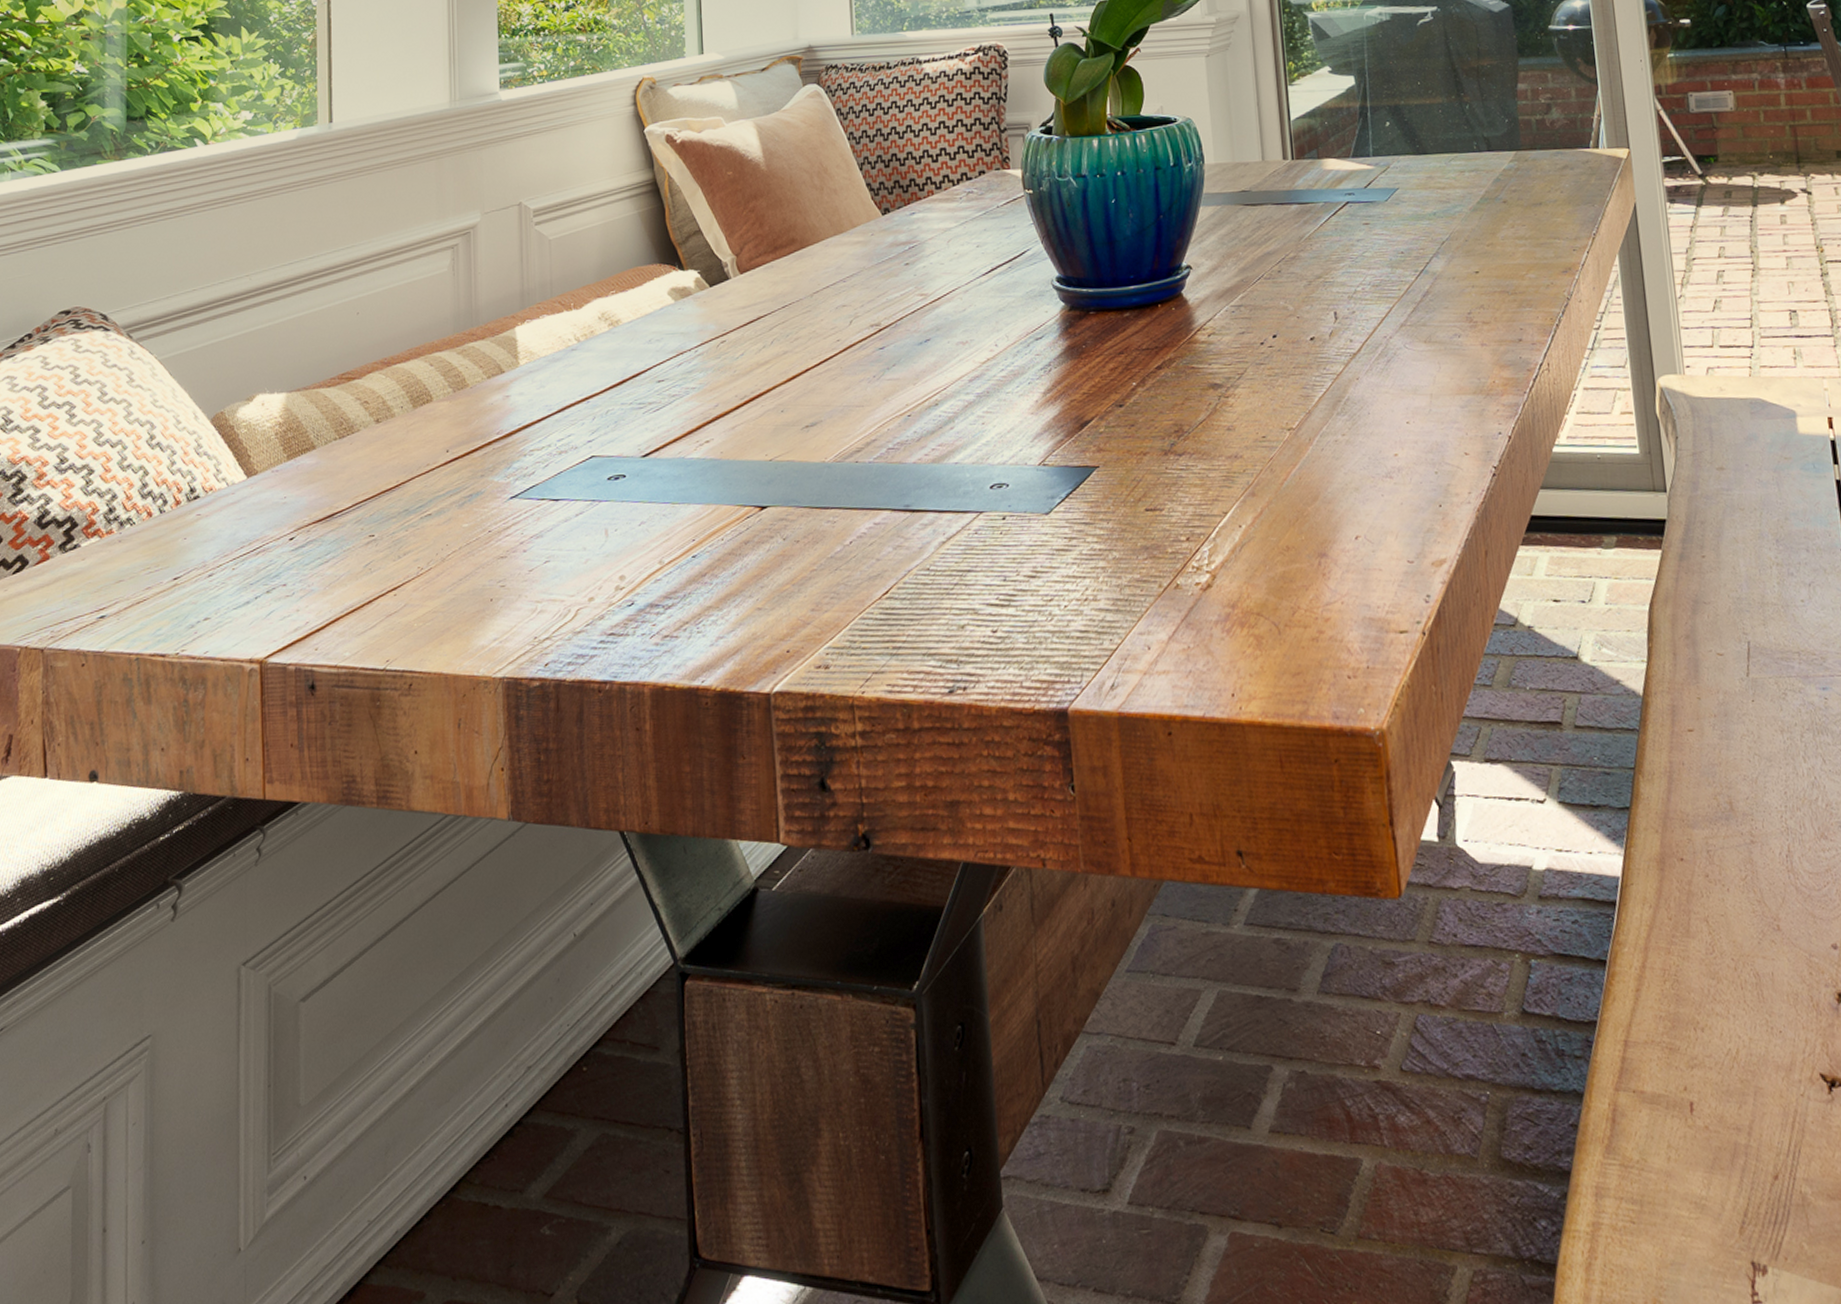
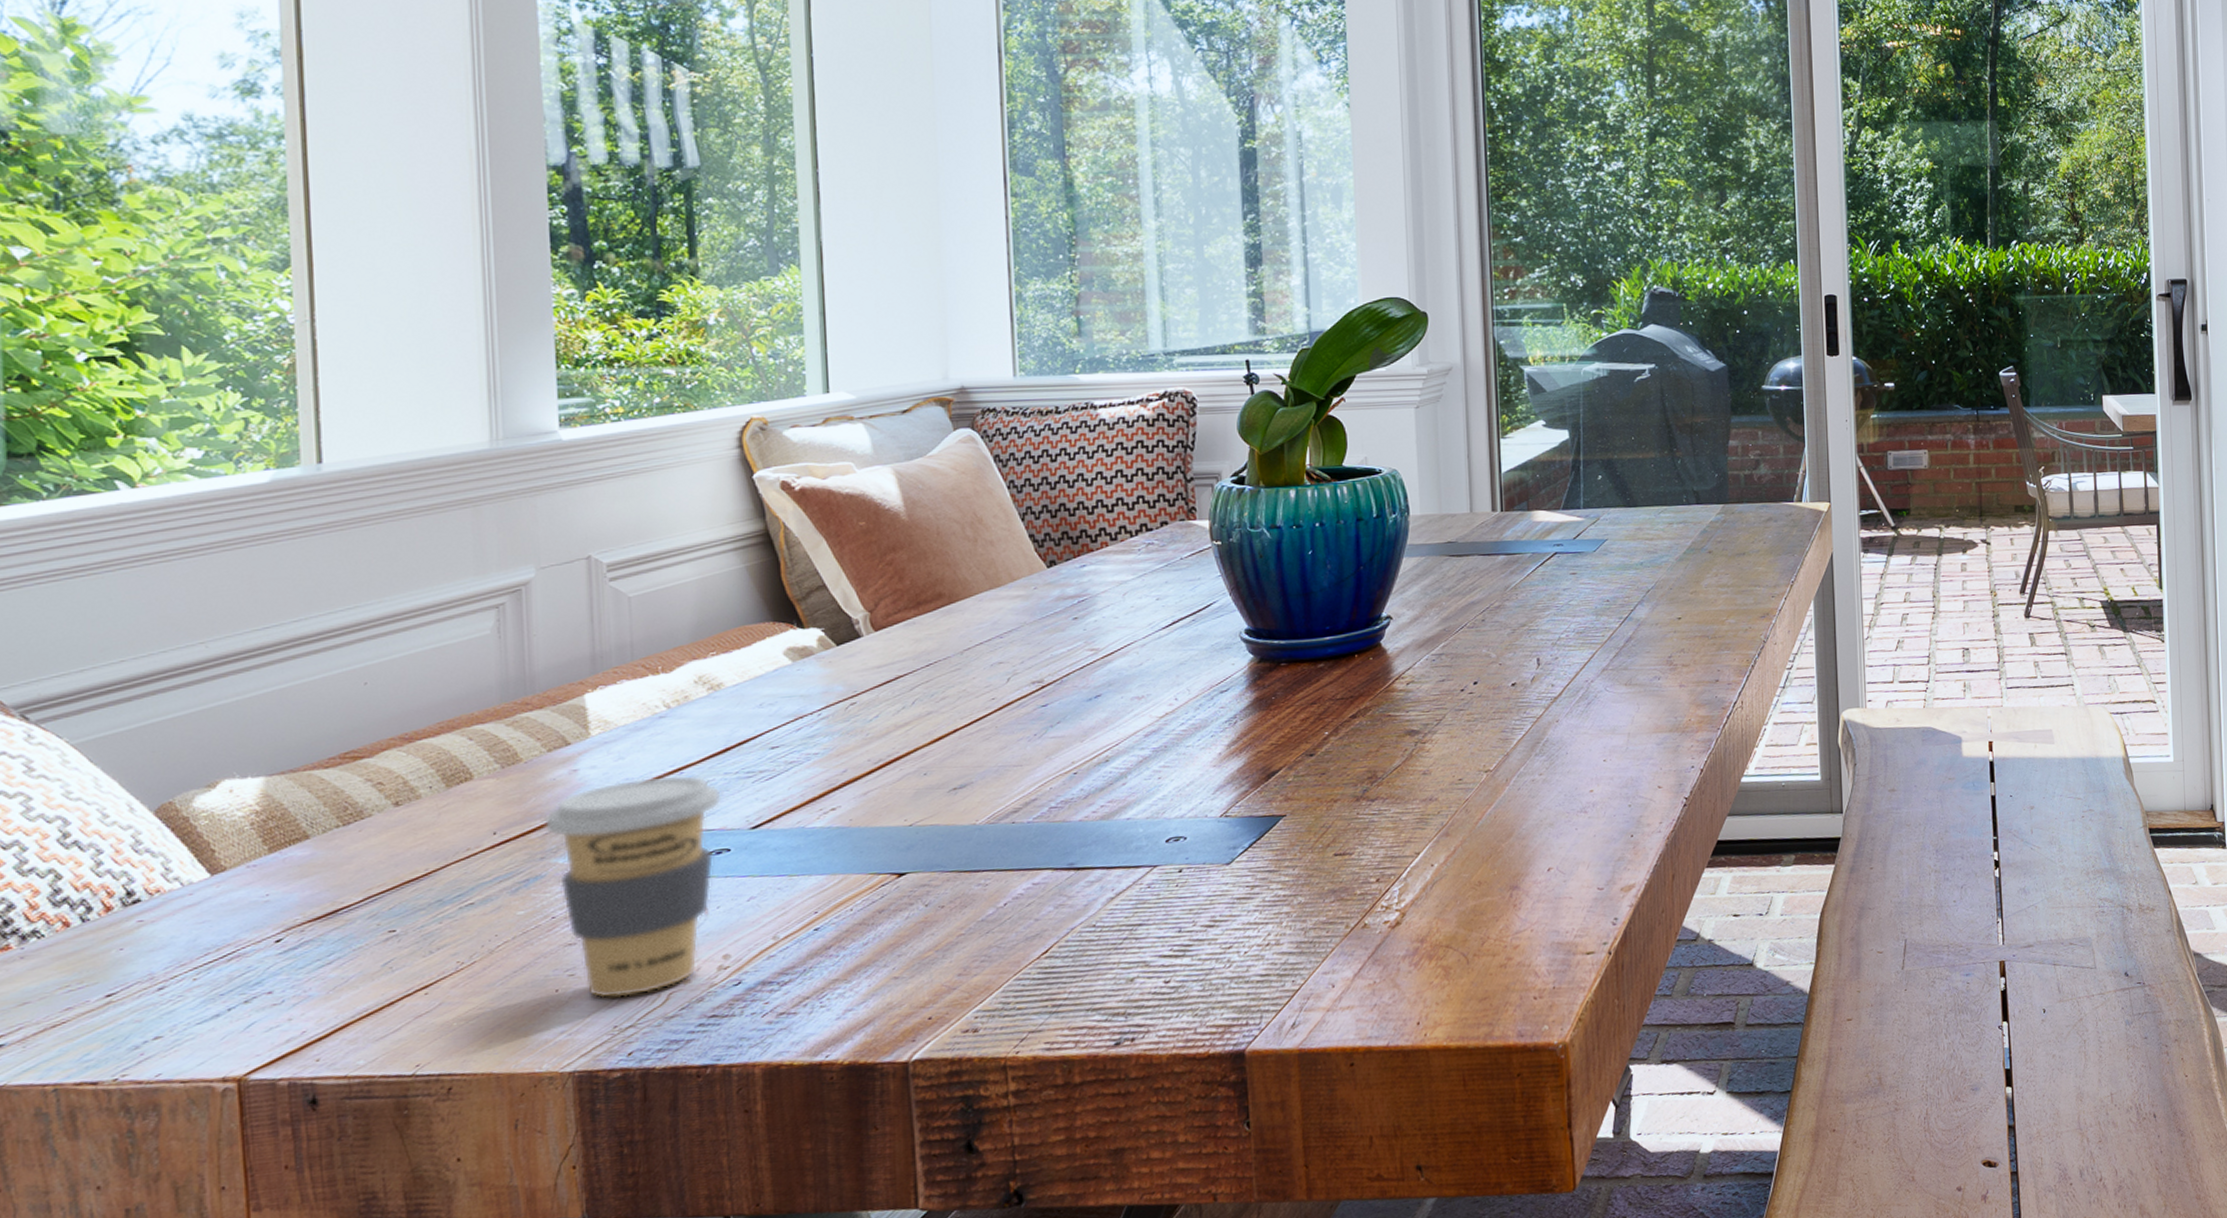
coffee cup: none [483,404,619,611] -> present [543,775,722,999]

